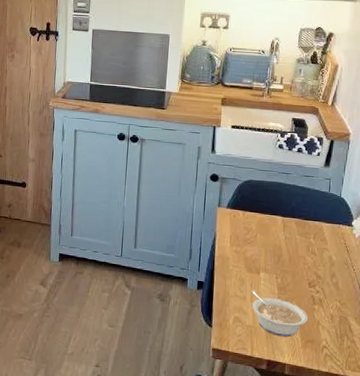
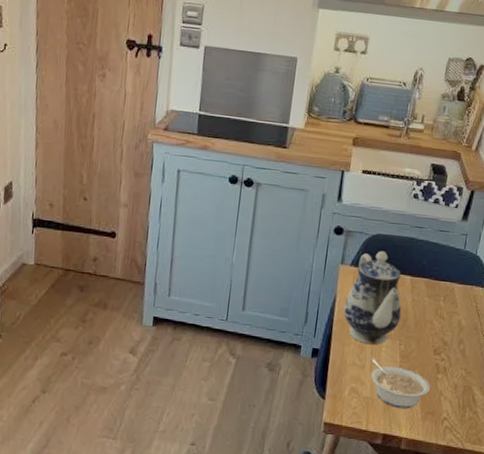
teapot: none [223,194,276,279] -> present [343,250,402,345]

